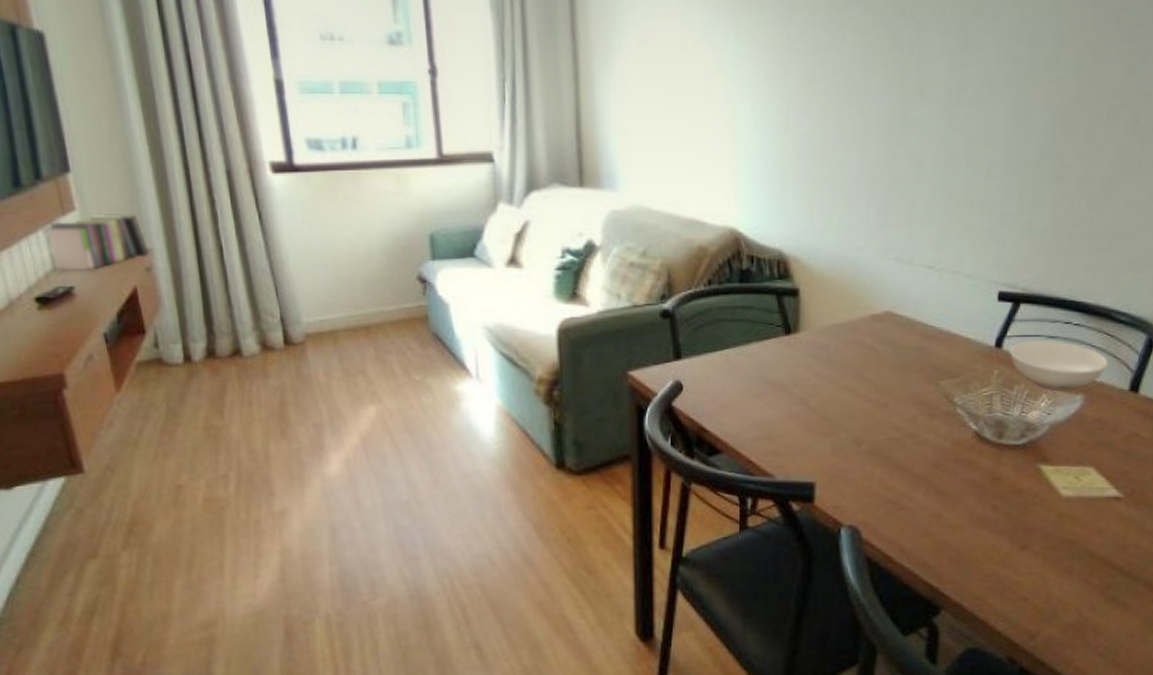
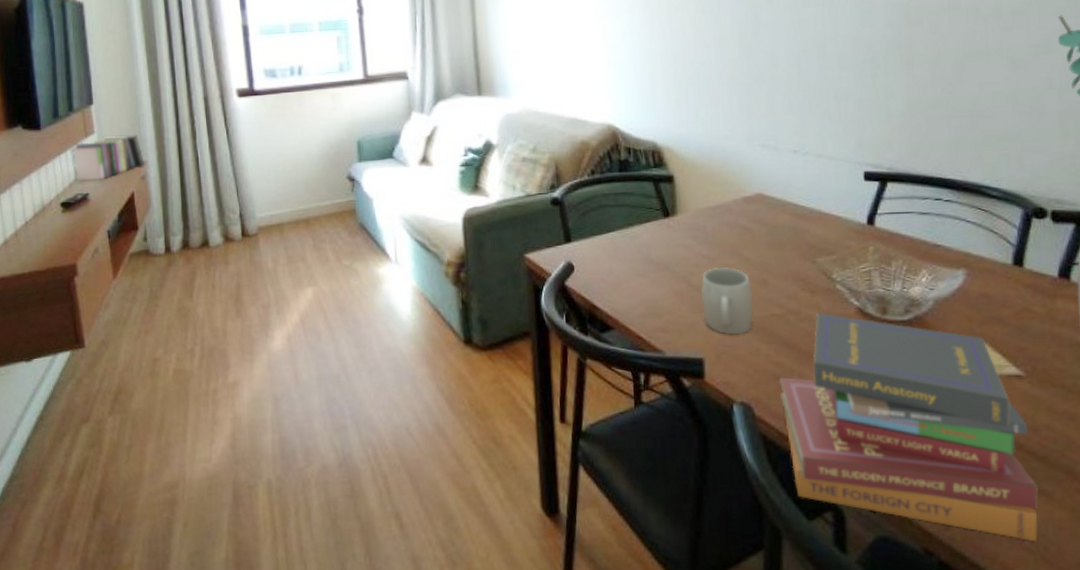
mug: none [817,388,872,458] -> present [701,266,754,334]
books: none [889,436,1119,648] -> present [778,312,1038,542]
bowl: present [1010,339,1108,390] -> none [883,216,986,266]

